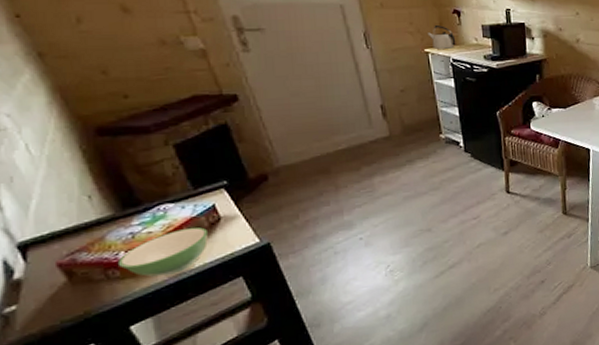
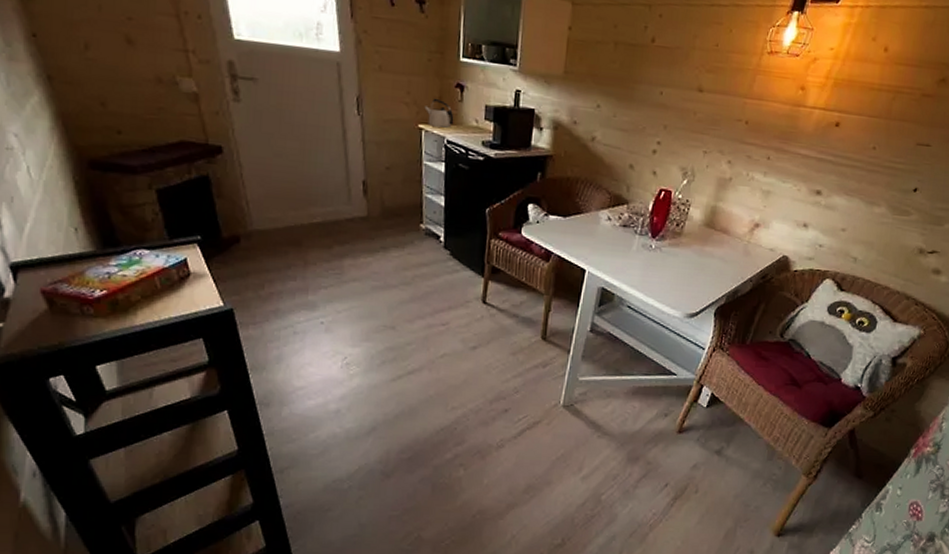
bowl: present [119,227,209,278] -> none [94,277,178,325]

